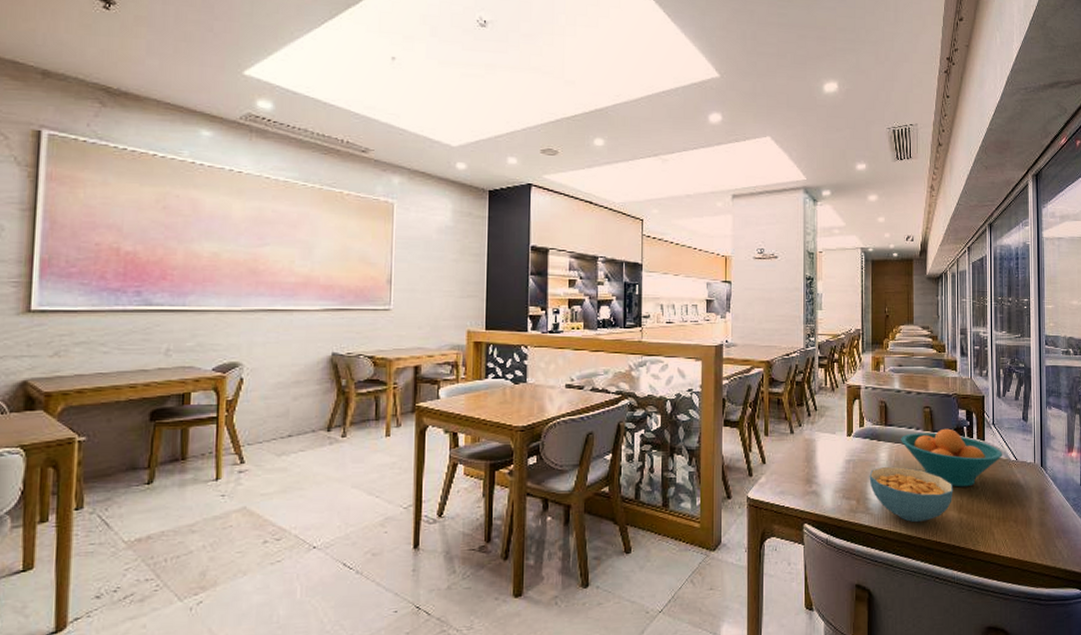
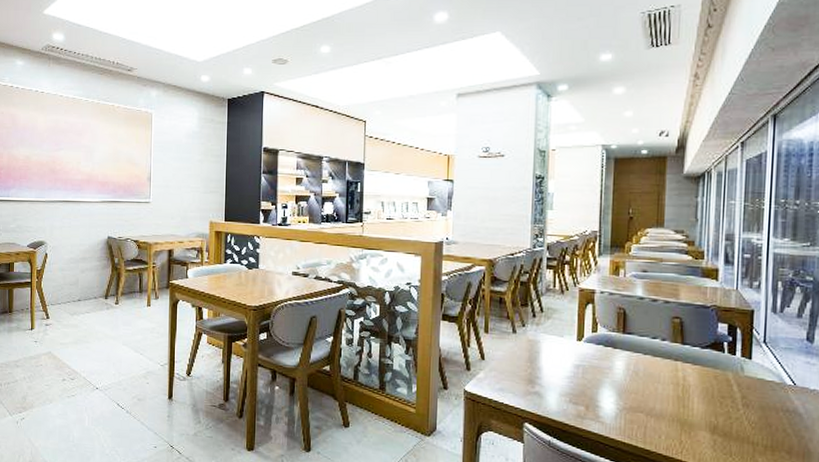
cereal bowl: present [869,466,954,523] -> none [601,375,707,438]
fruit bowl: present [901,428,1003,487] -> none [641,342,776,408]

